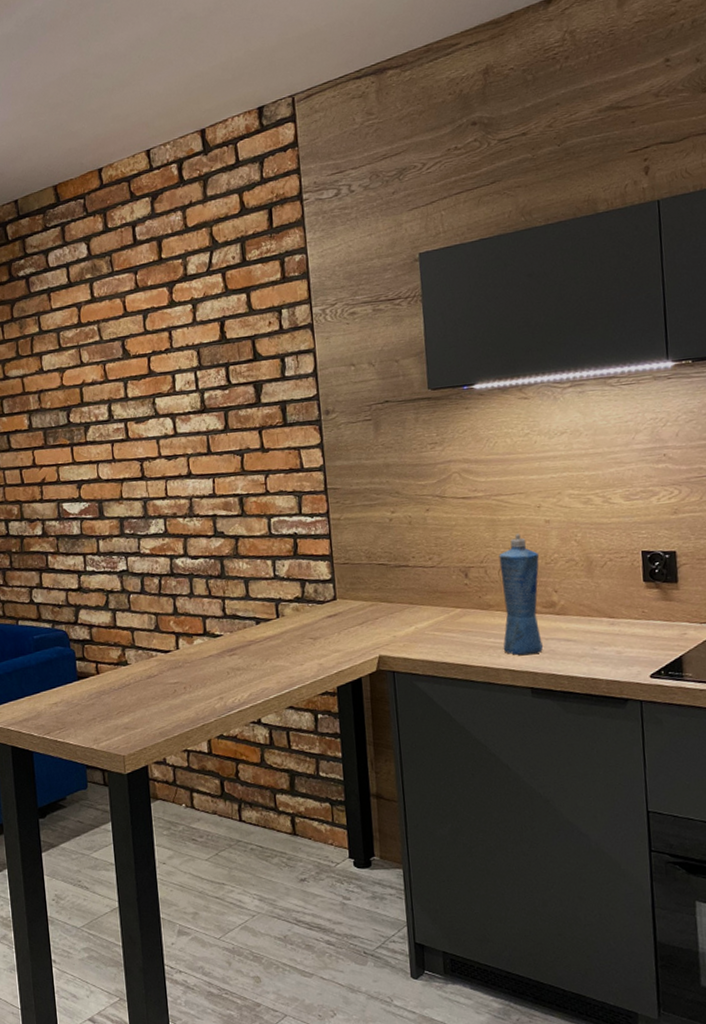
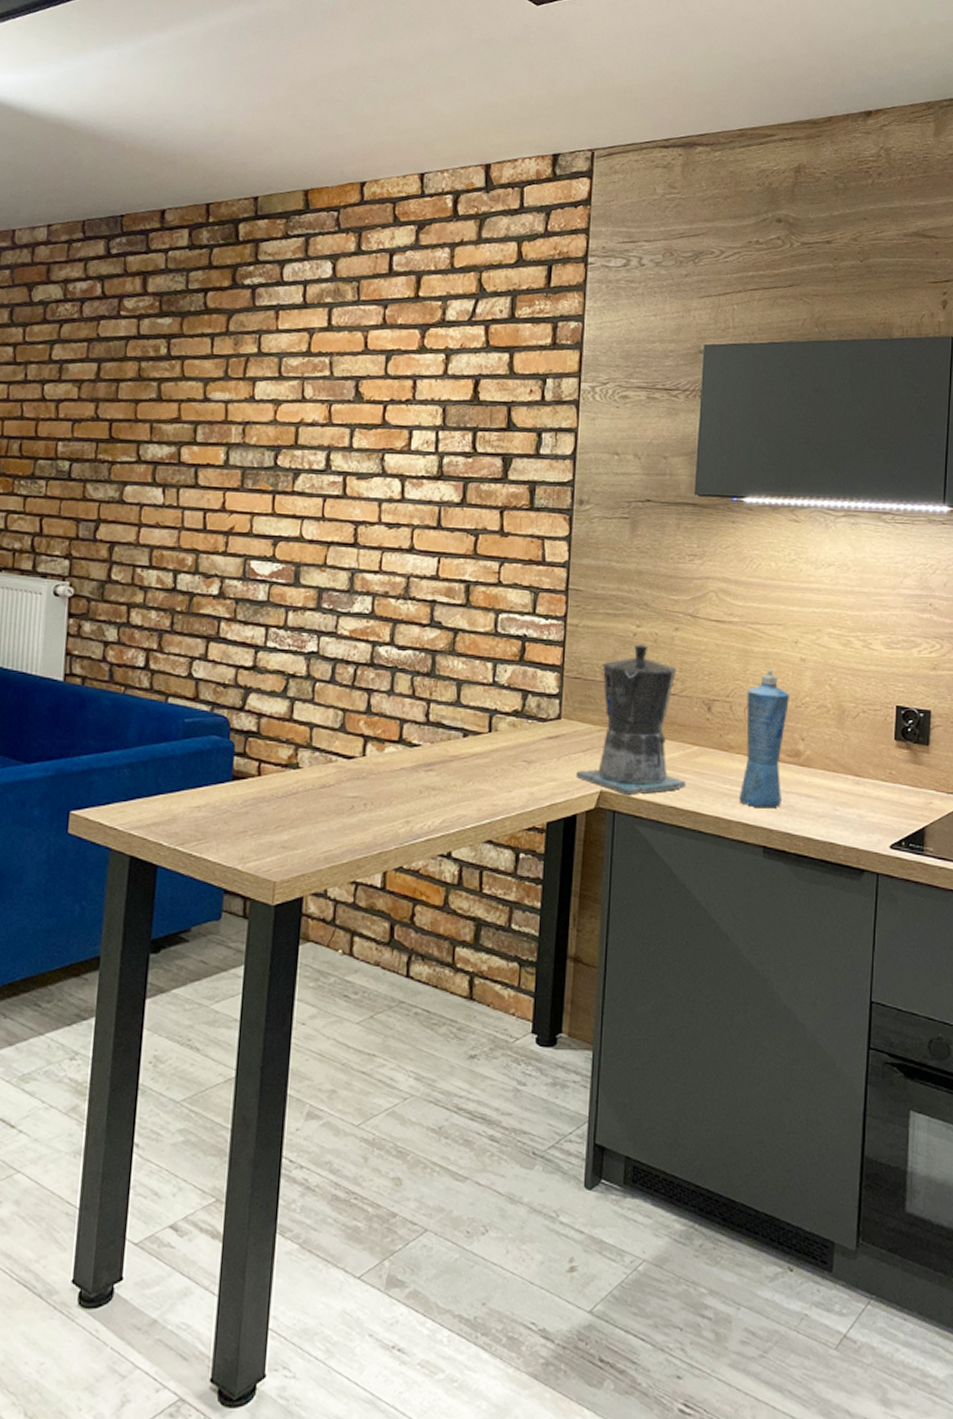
coffee maker: none [356,527,454,658] -> present [575,644,686,796]

